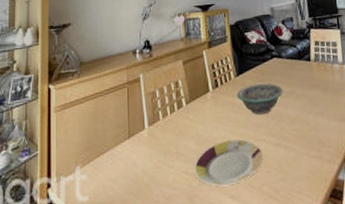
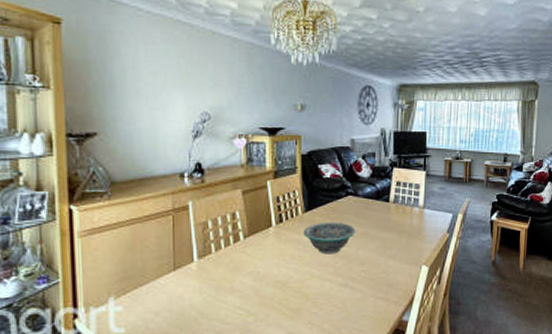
plate: present [194,139,263,187] -> none [249,278,327,323]

